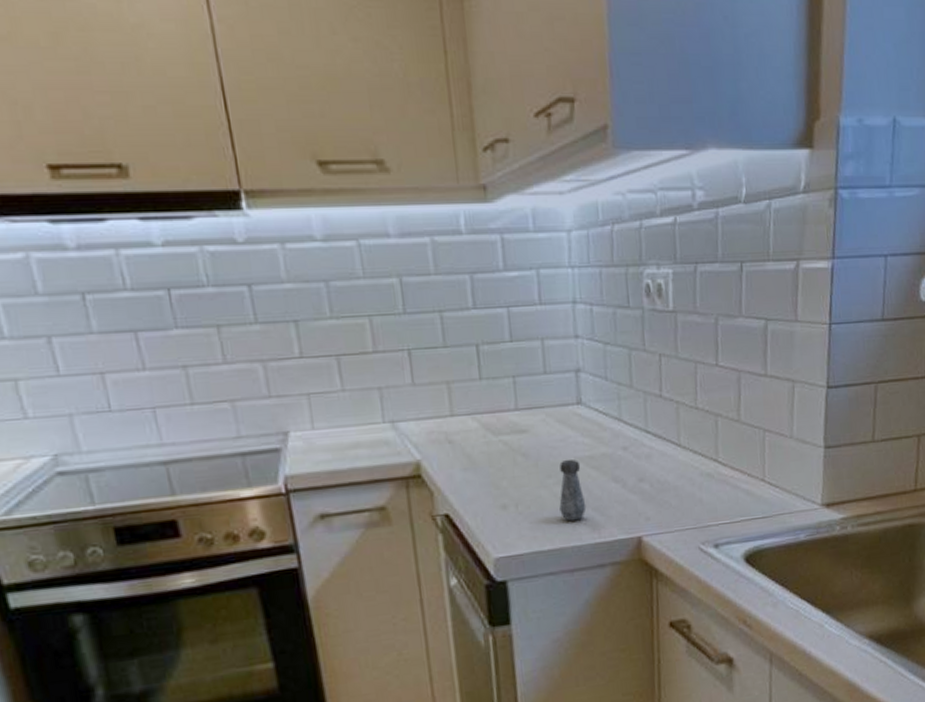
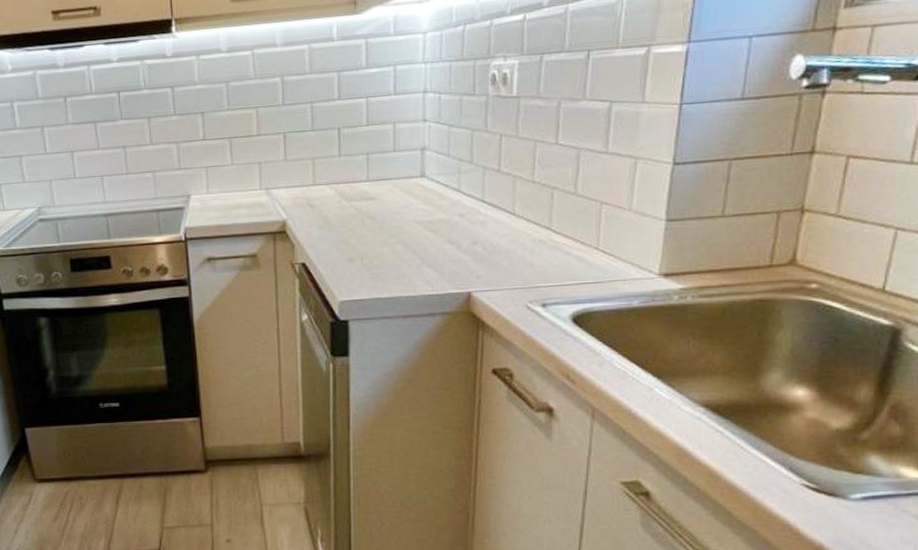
salt shaker: present [559,459,587,522] -> none [398,222,422,275]

